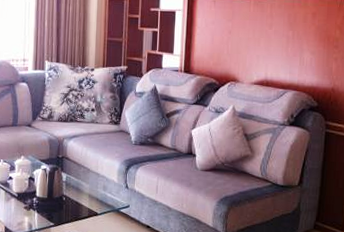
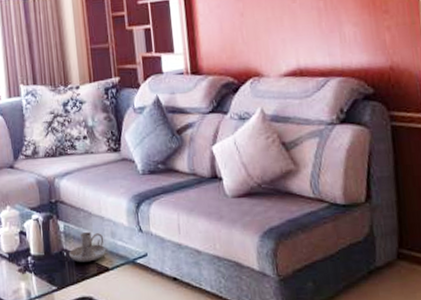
candle holder: none [68,183,98,207] -> present [69,231,107,262]

